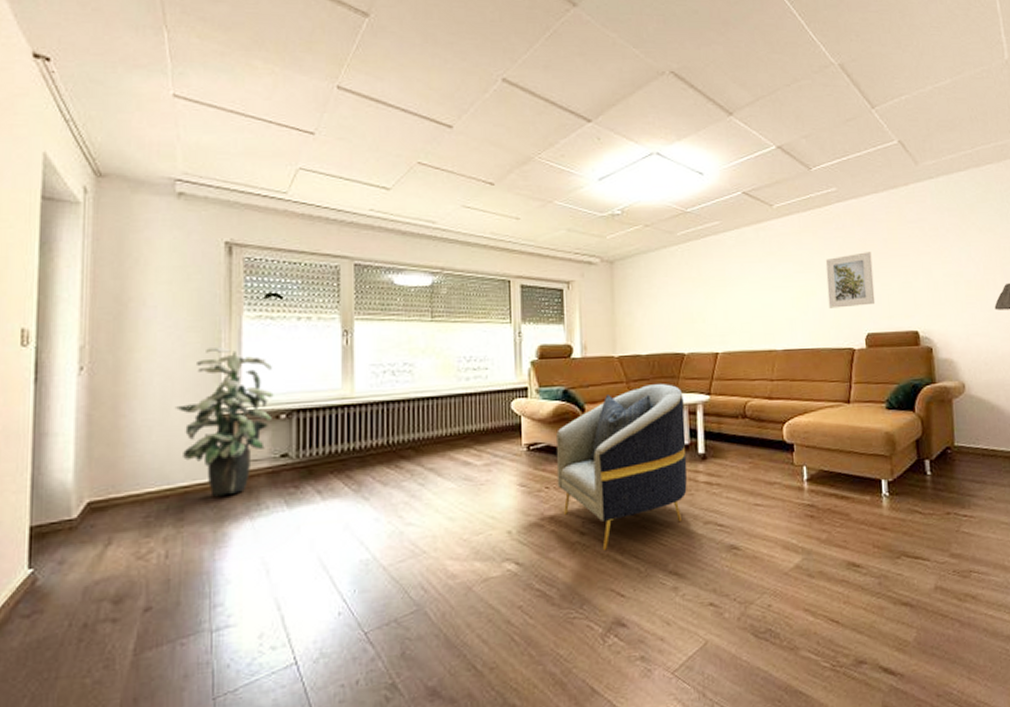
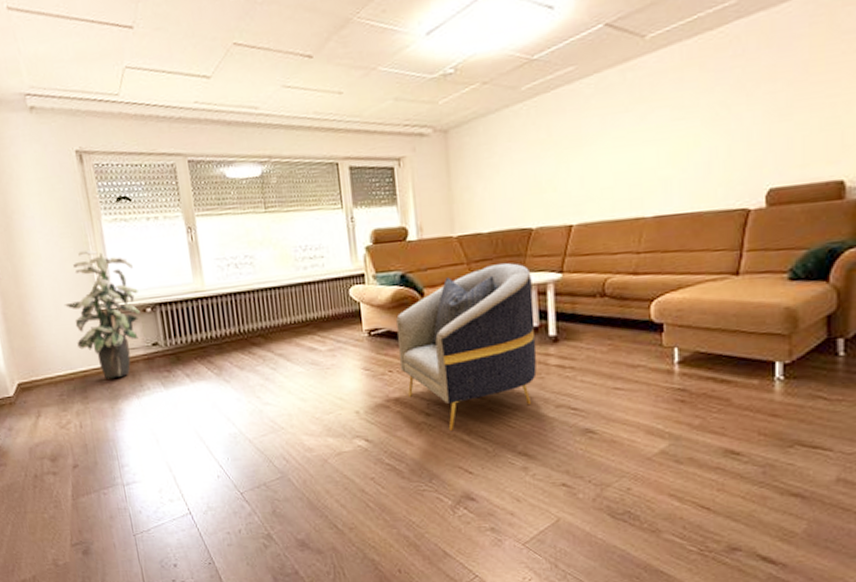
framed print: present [825,252,876,308] -> none [715,81,784,161]

